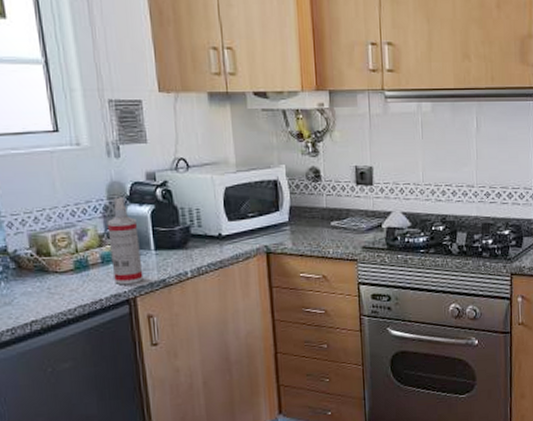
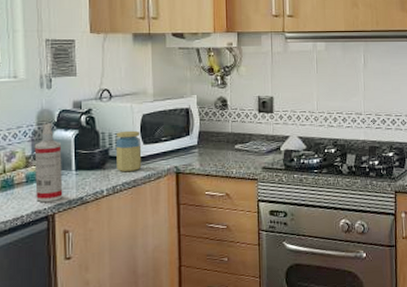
jar: none [197,205,228,252] -> present [117,130,142,173]

